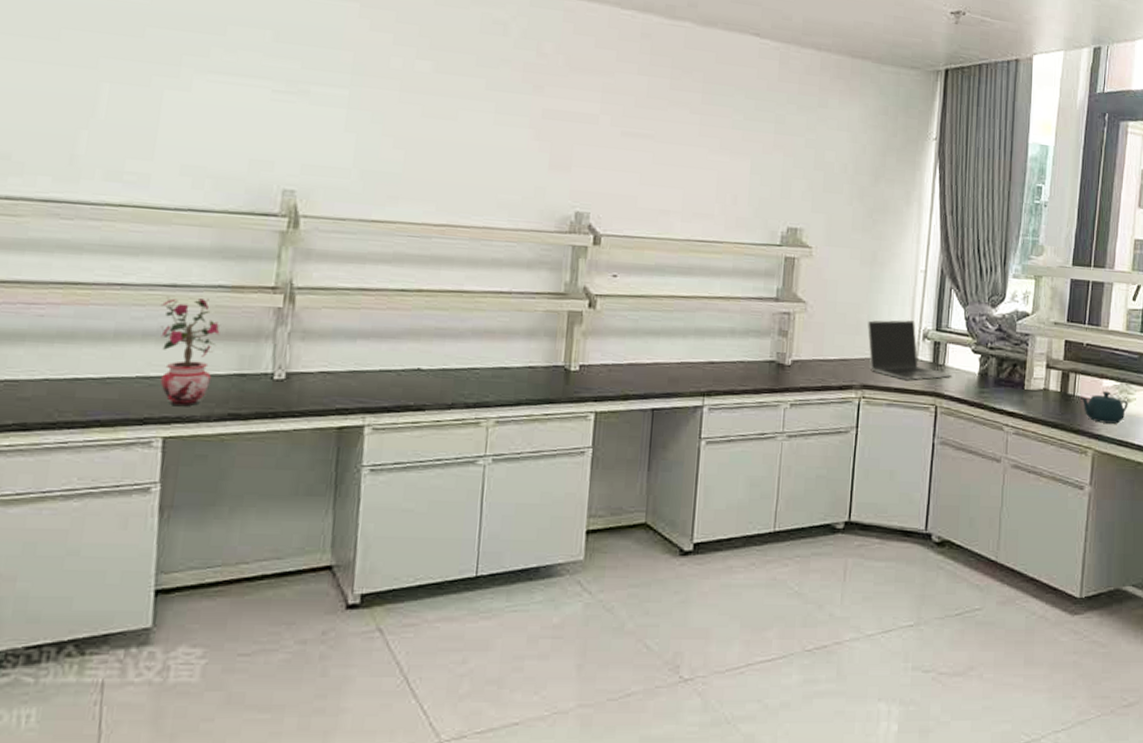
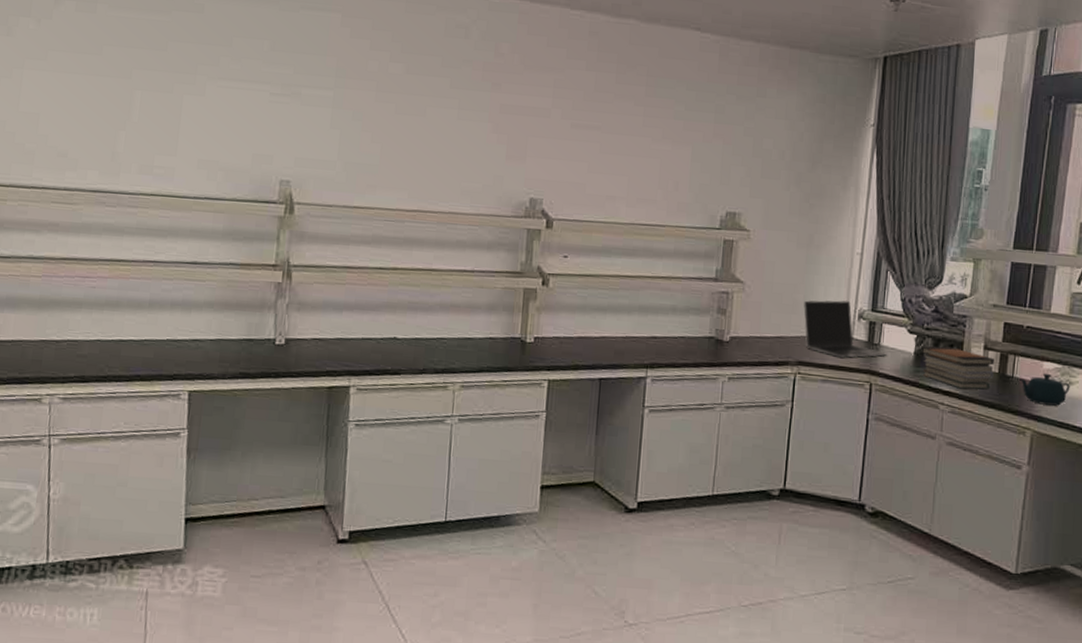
potted plant: present [159,296,221,407] -> none [185,272,233,366]
book stack: none [985,366,1056,410] -> present [921,346,994,390]

